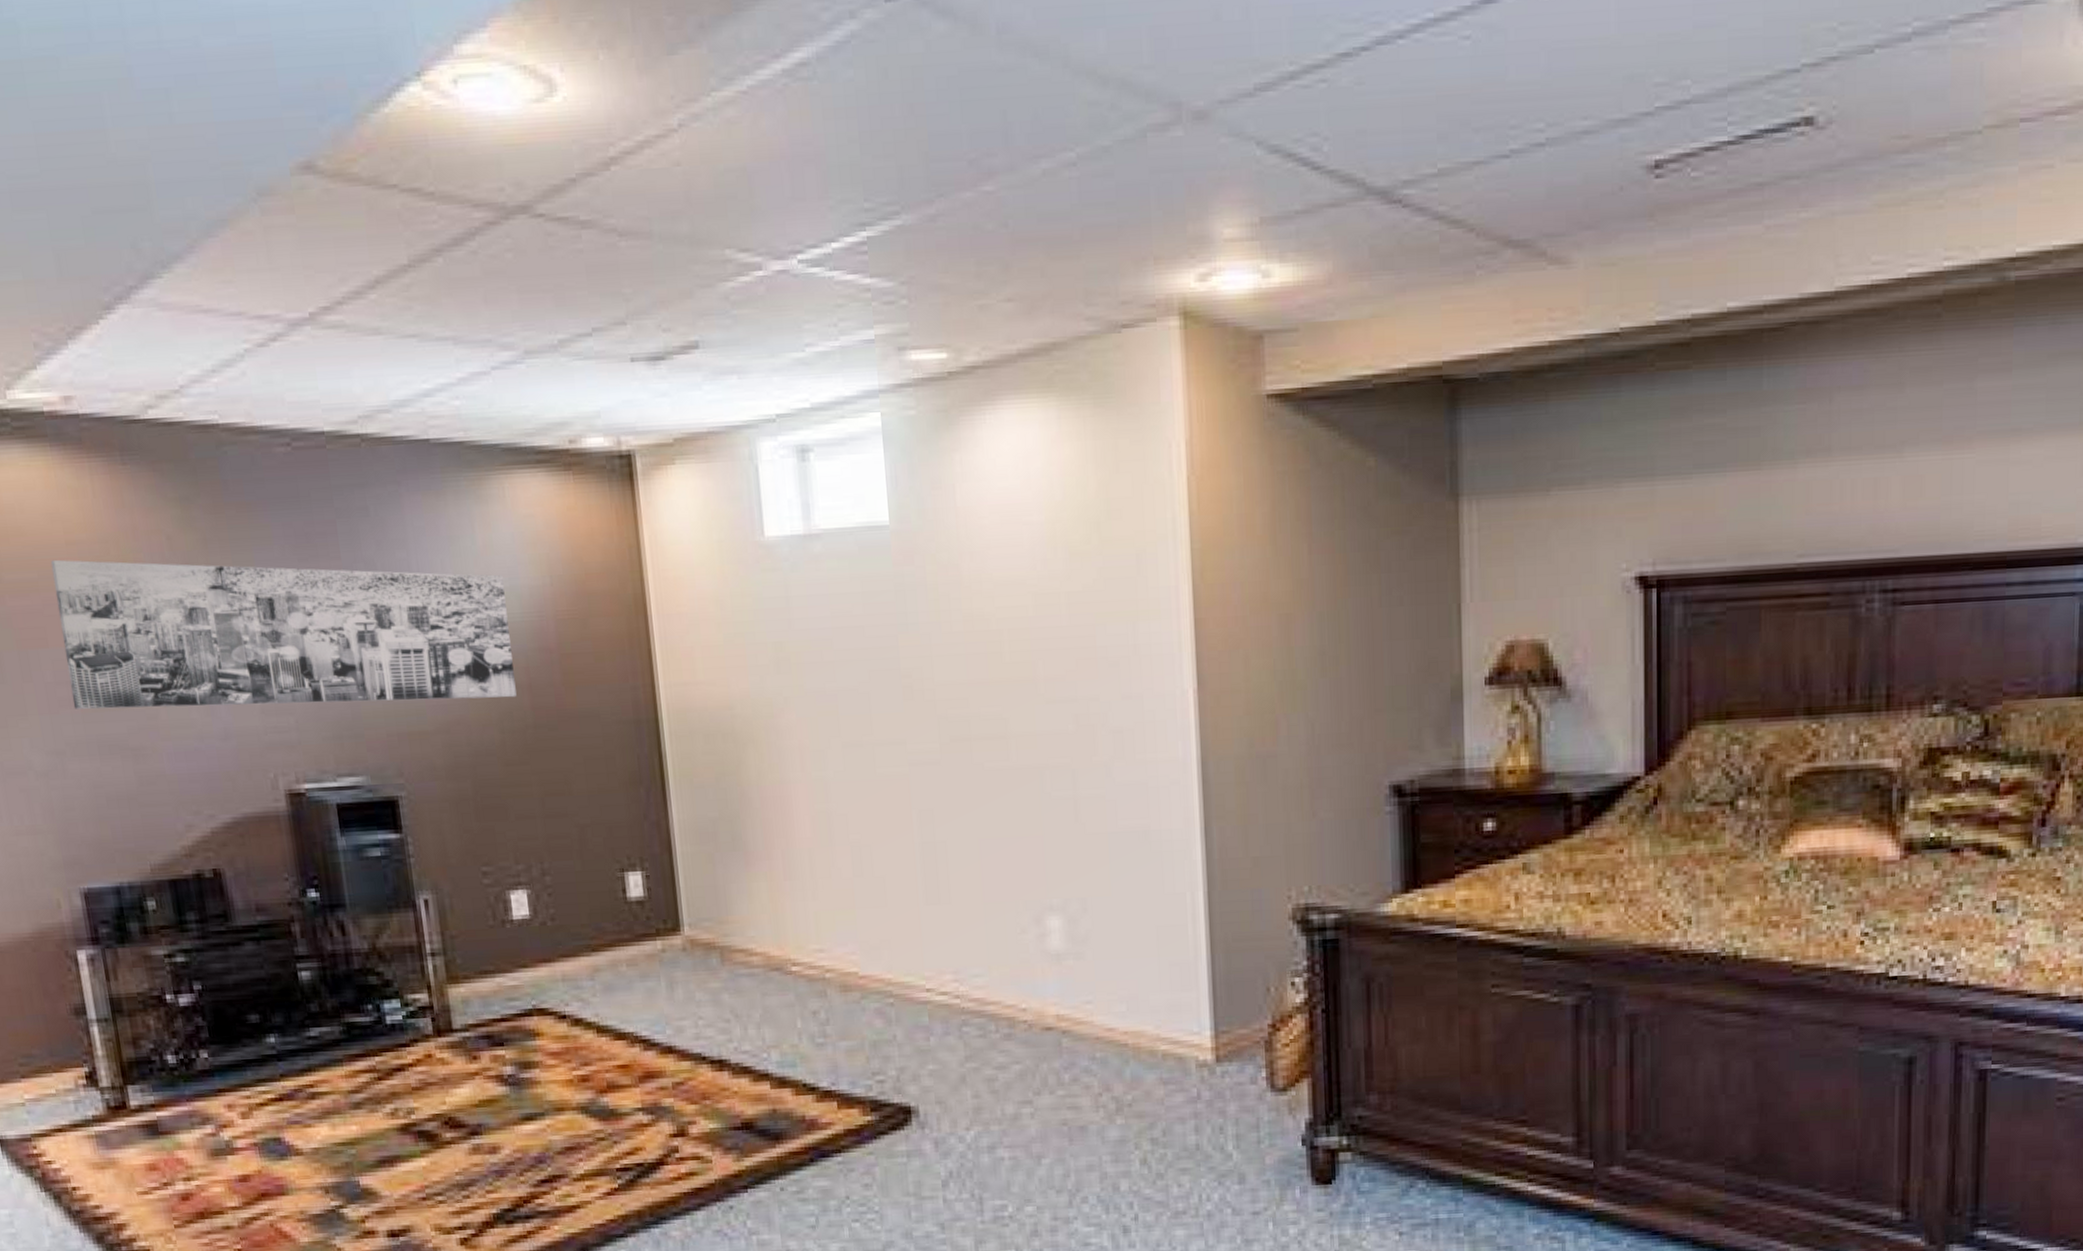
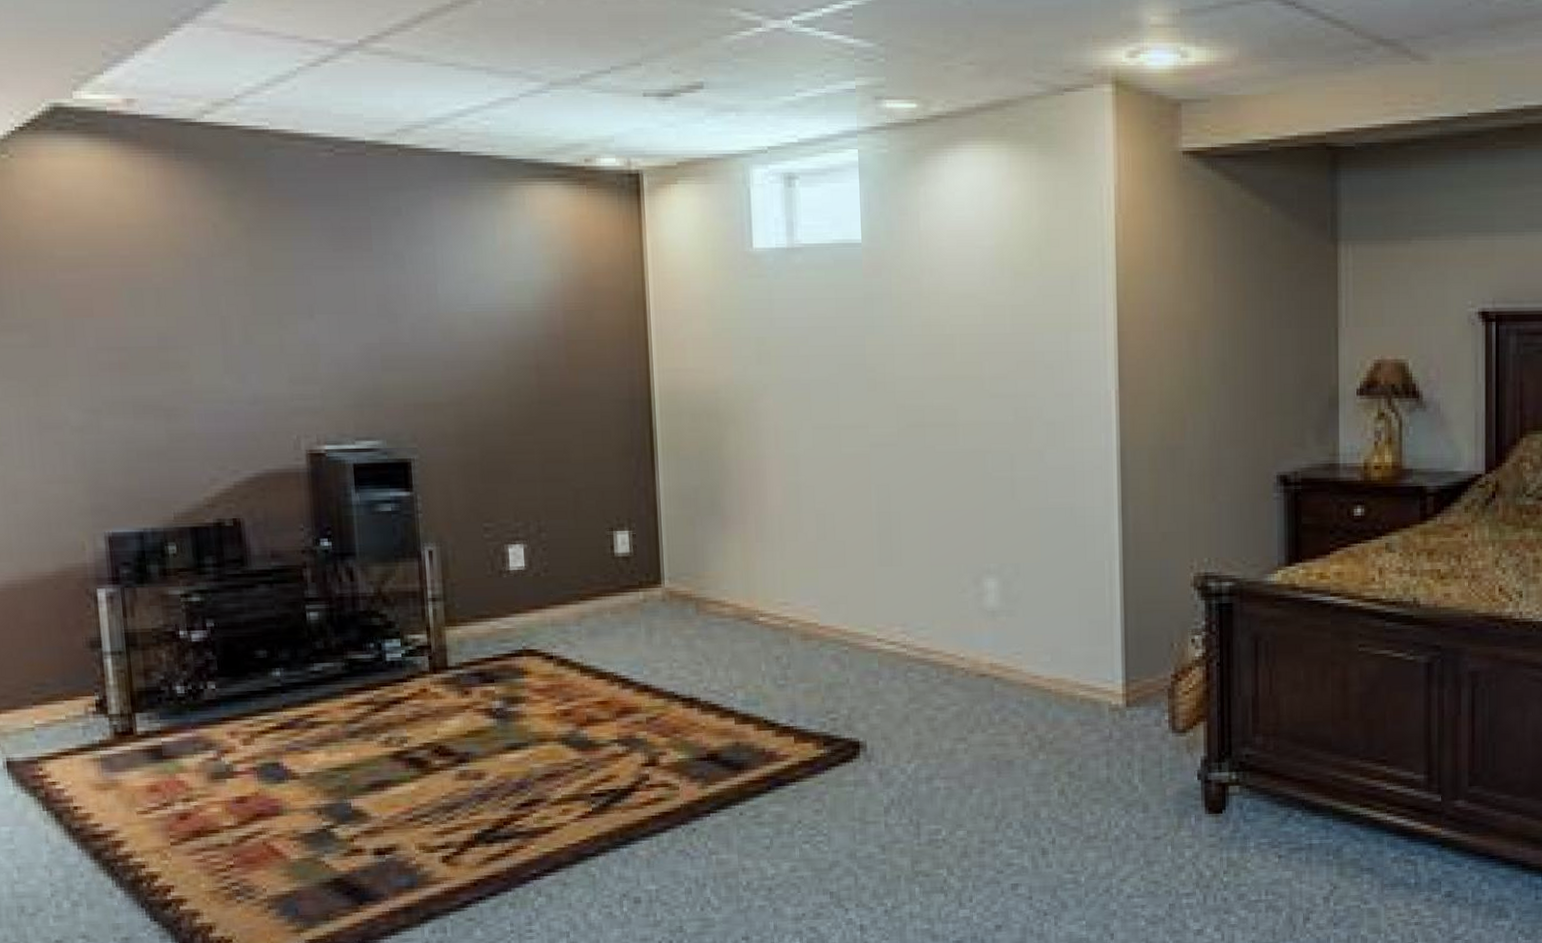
wall art: present [50,559,517,709] -> none [101,240,525,377]

